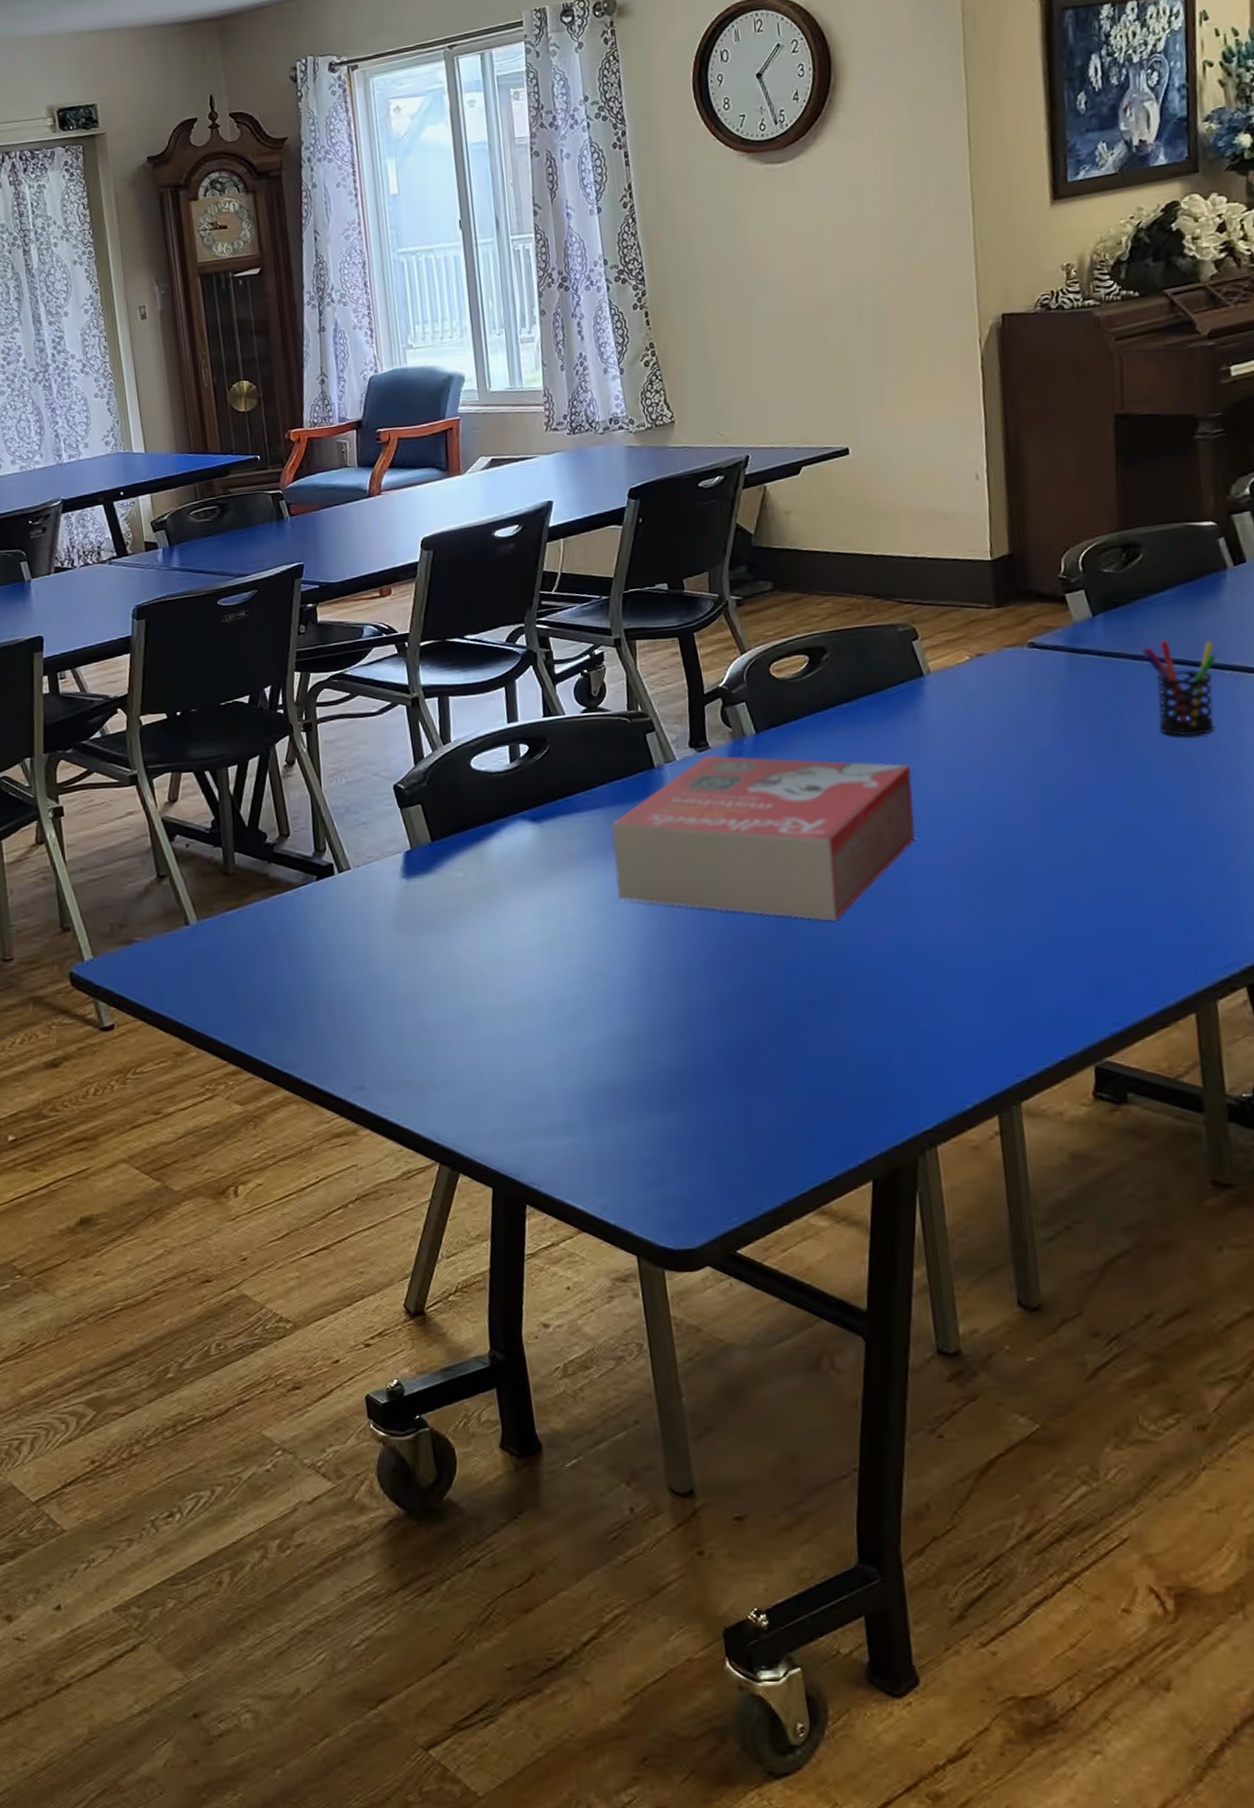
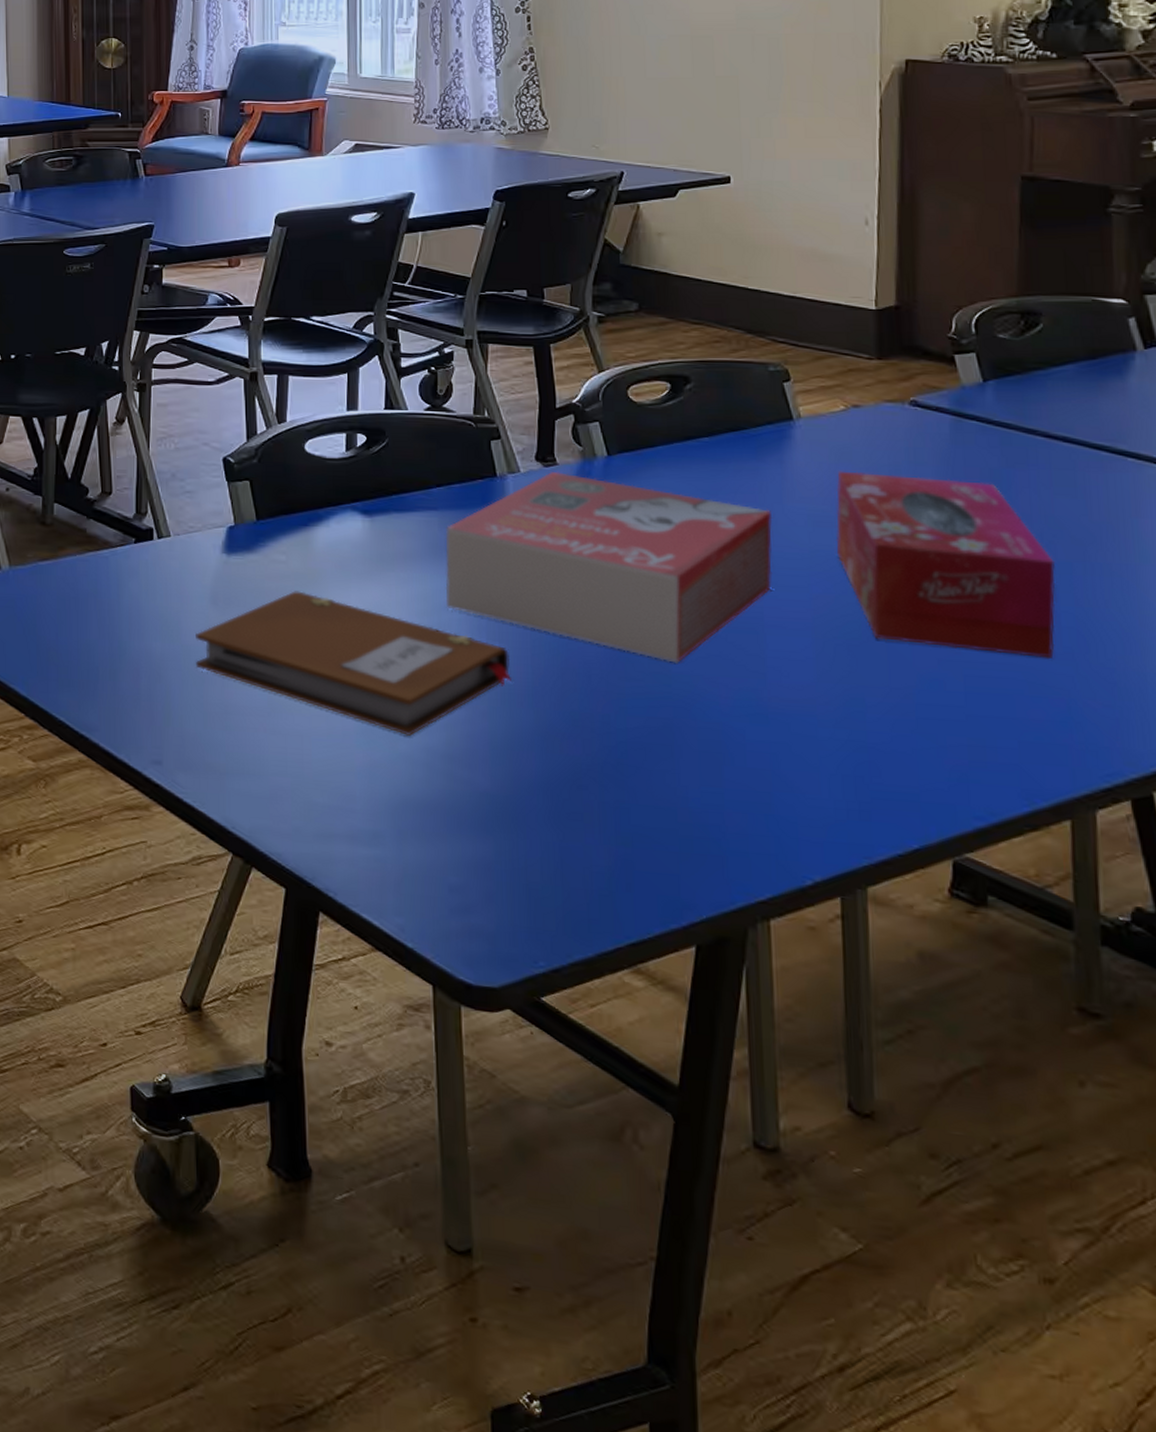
notebook: none [384,904,685,1027] -> present [196,591,511,736]
tissue box: none [967,711,1172,872] -> present [836,471,1056,658]
pen holder: present [1141,640,1216,736] -> none [1035,417,1117,523]

